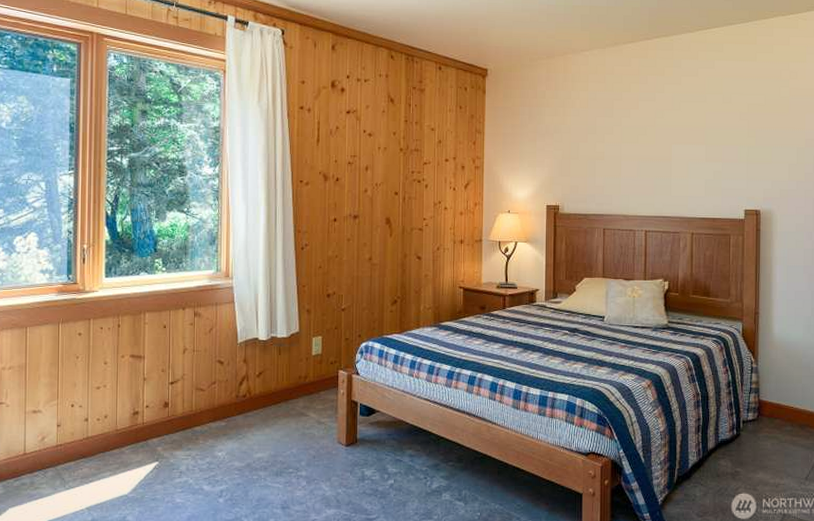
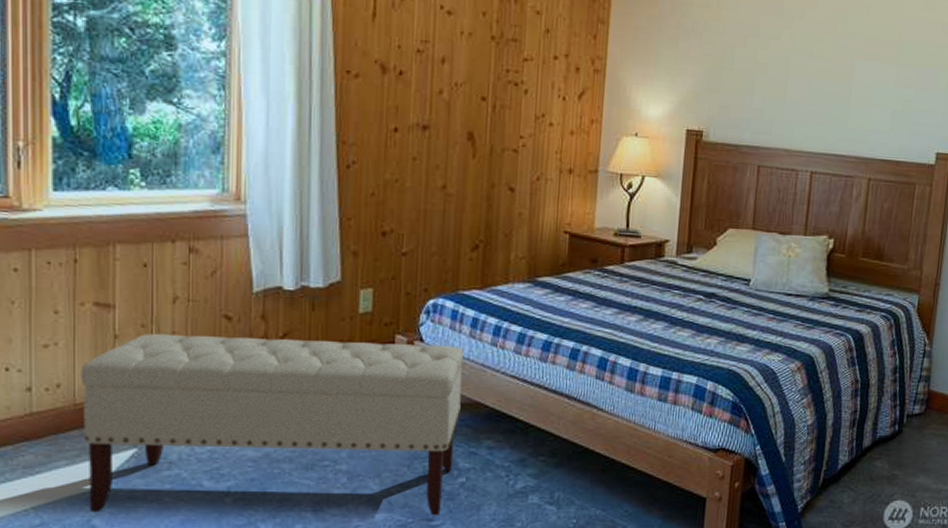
bench: none [121,375,389,511] -> present [80,333,464,516]

